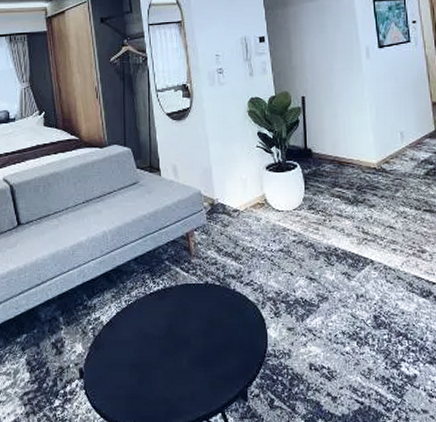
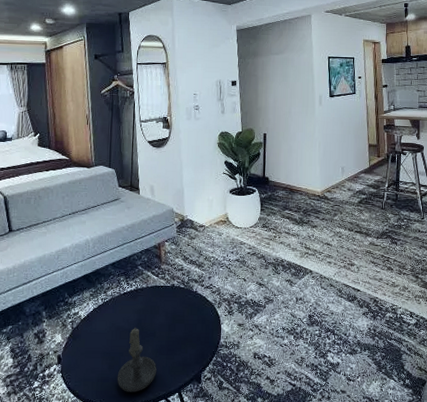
candle: none [148,333,194,412] -> present [117,327,157,392]

